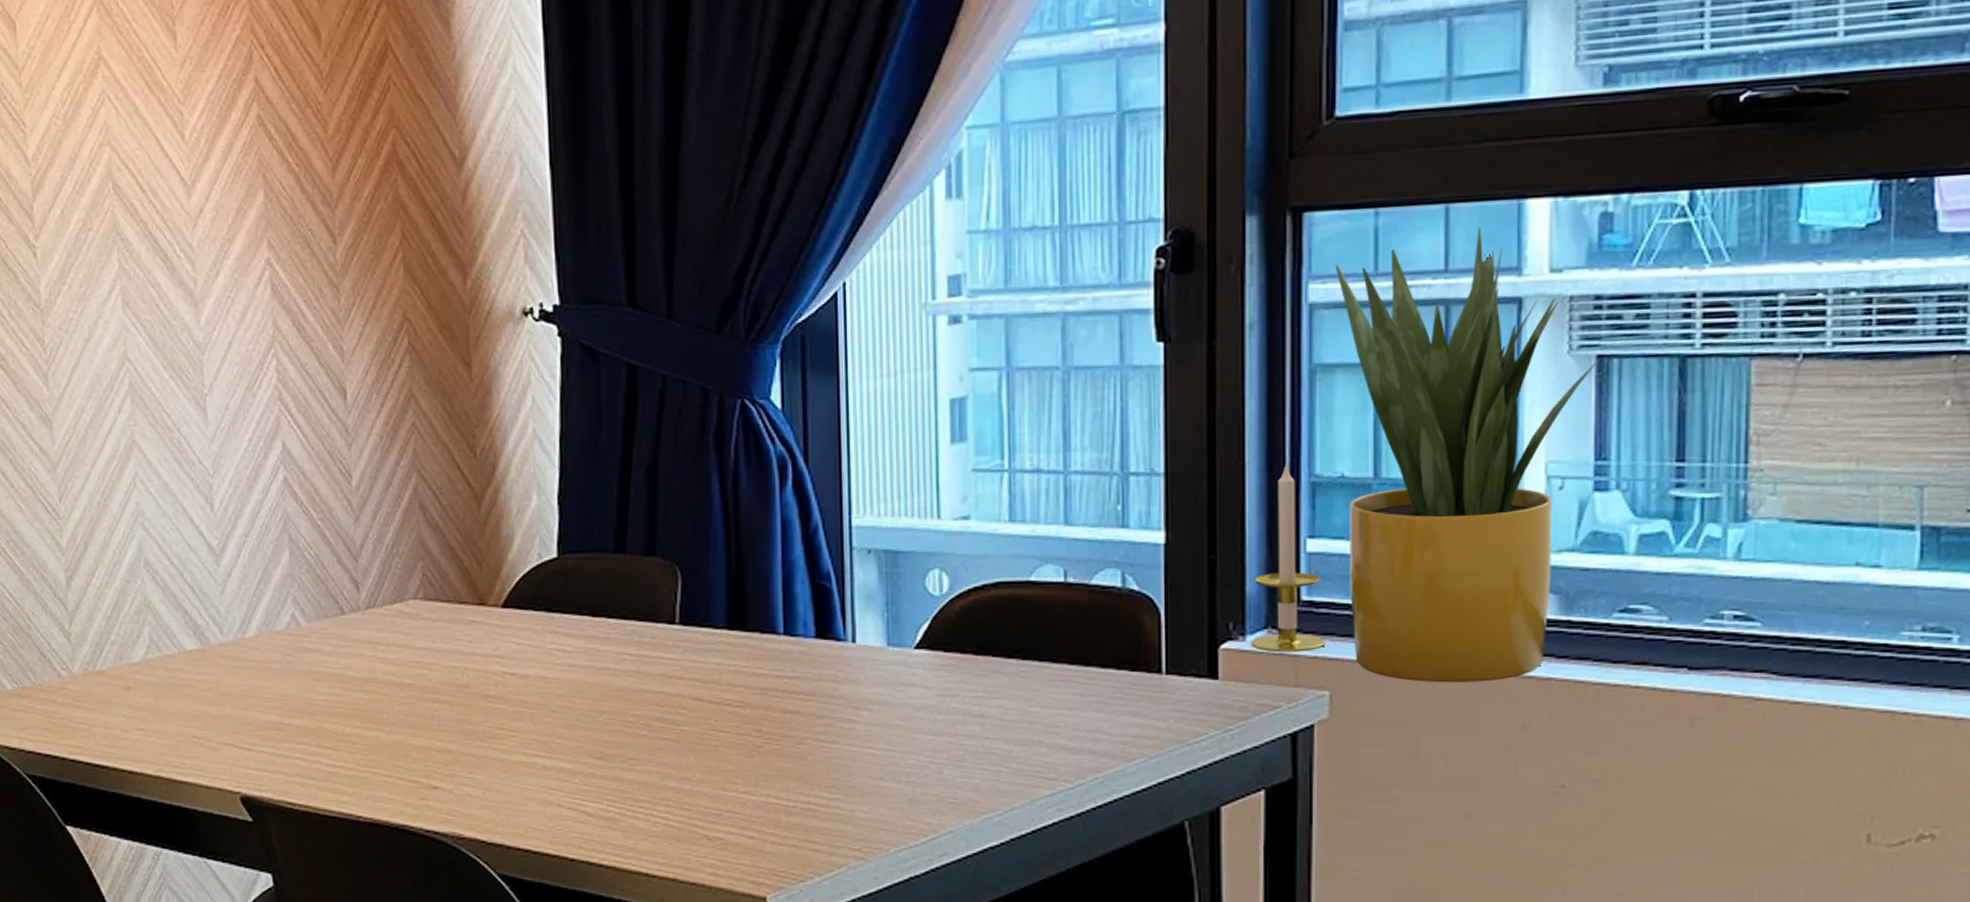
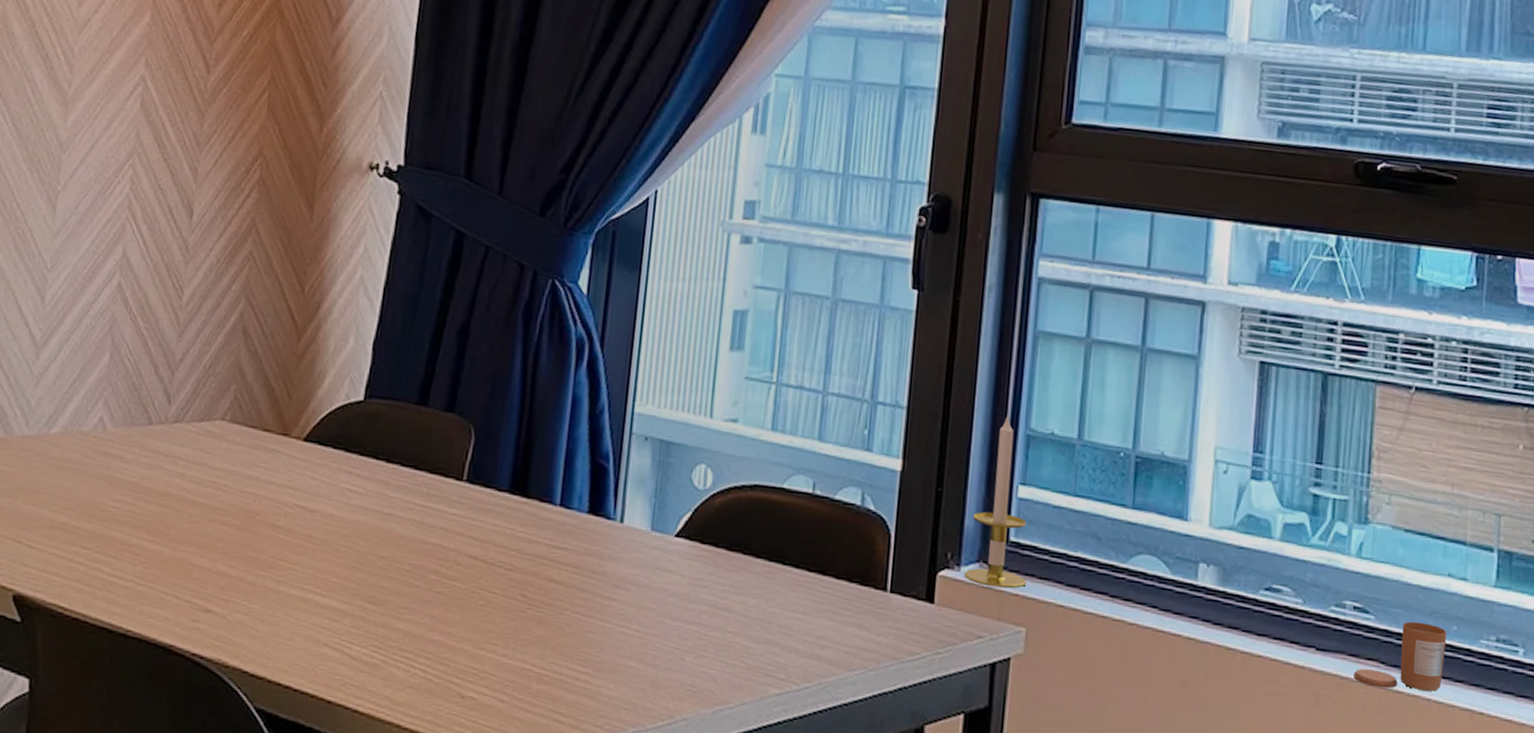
planter: present [1335,227,1600,683] -> none [1049,236,1262,638]
candle: none [1738,622,1857,701] -> present [1354,621,1447,692]

